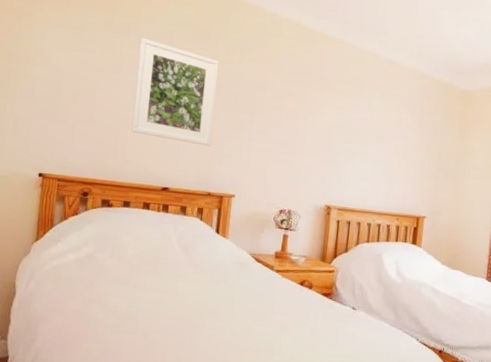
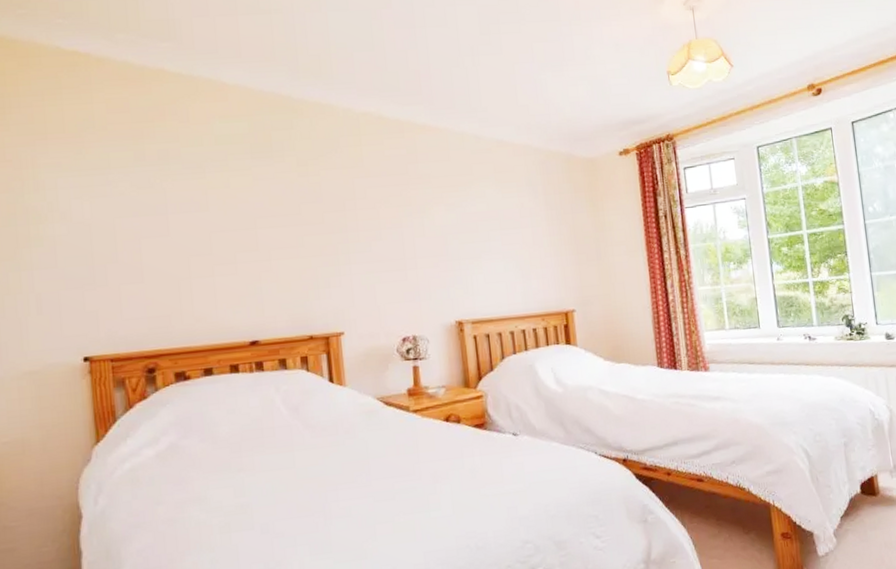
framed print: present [131,37,219,146] -> none [185,165,302,283]

